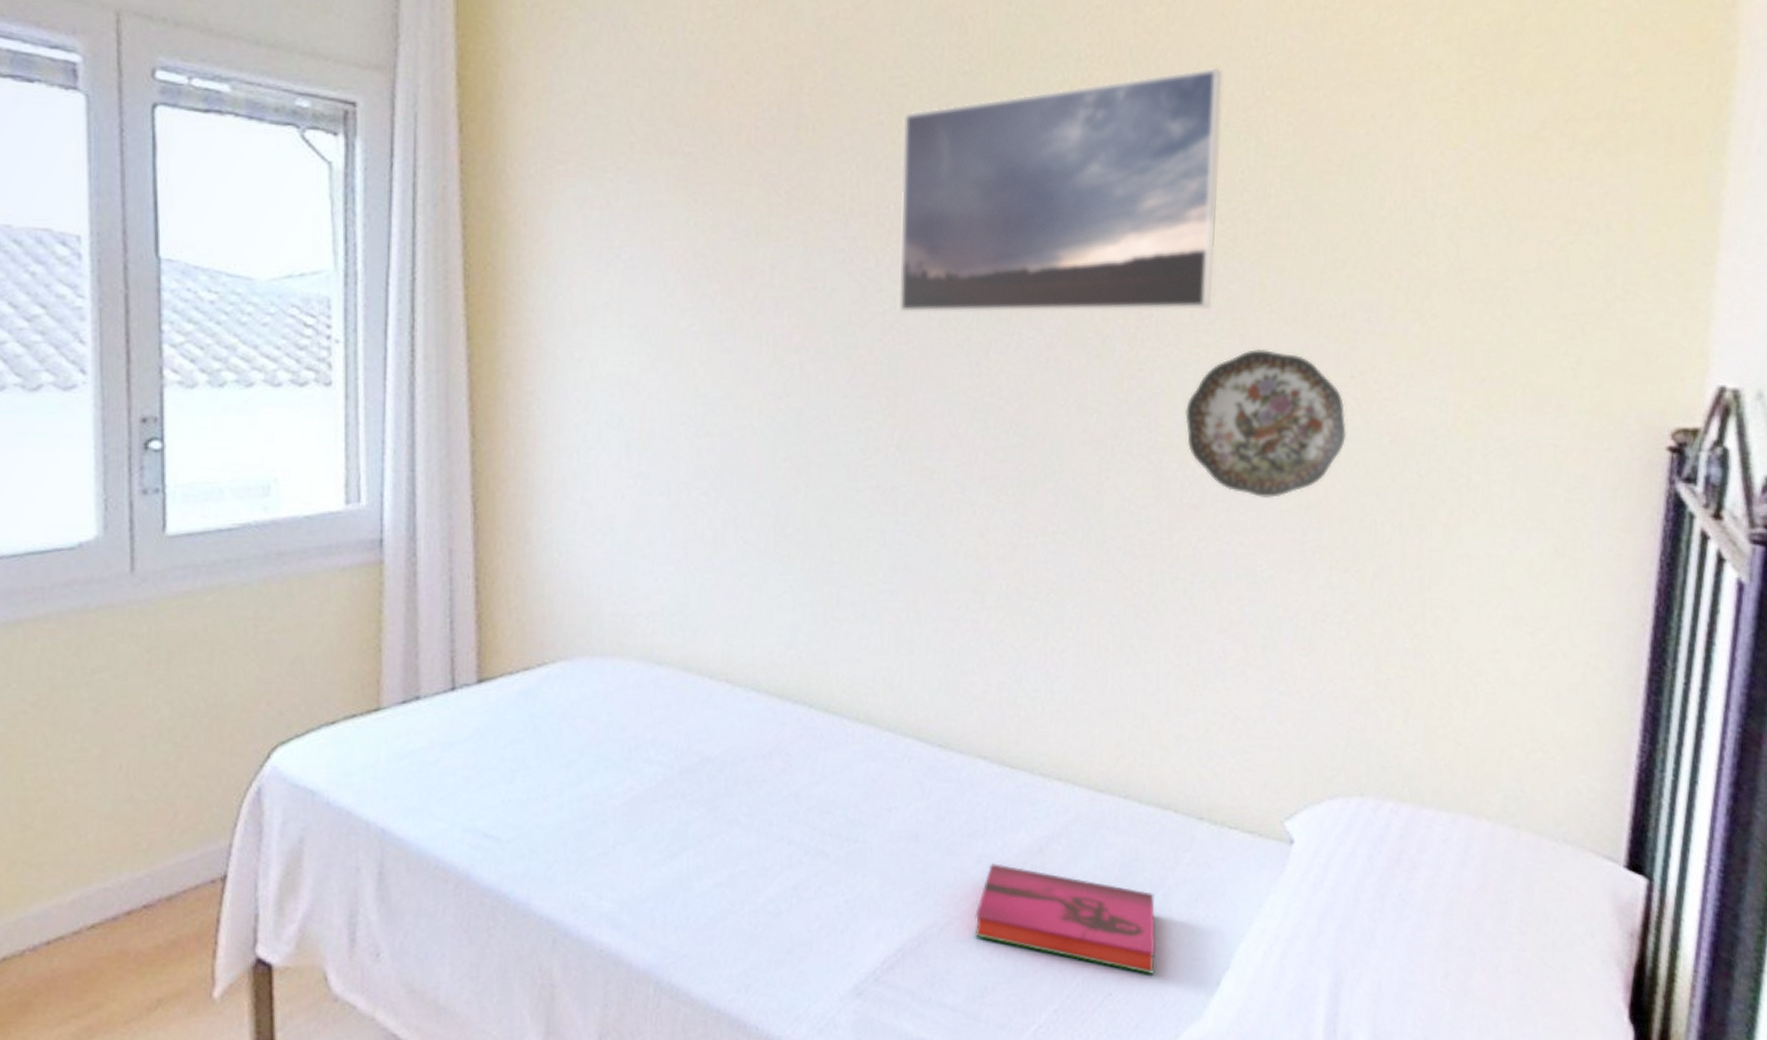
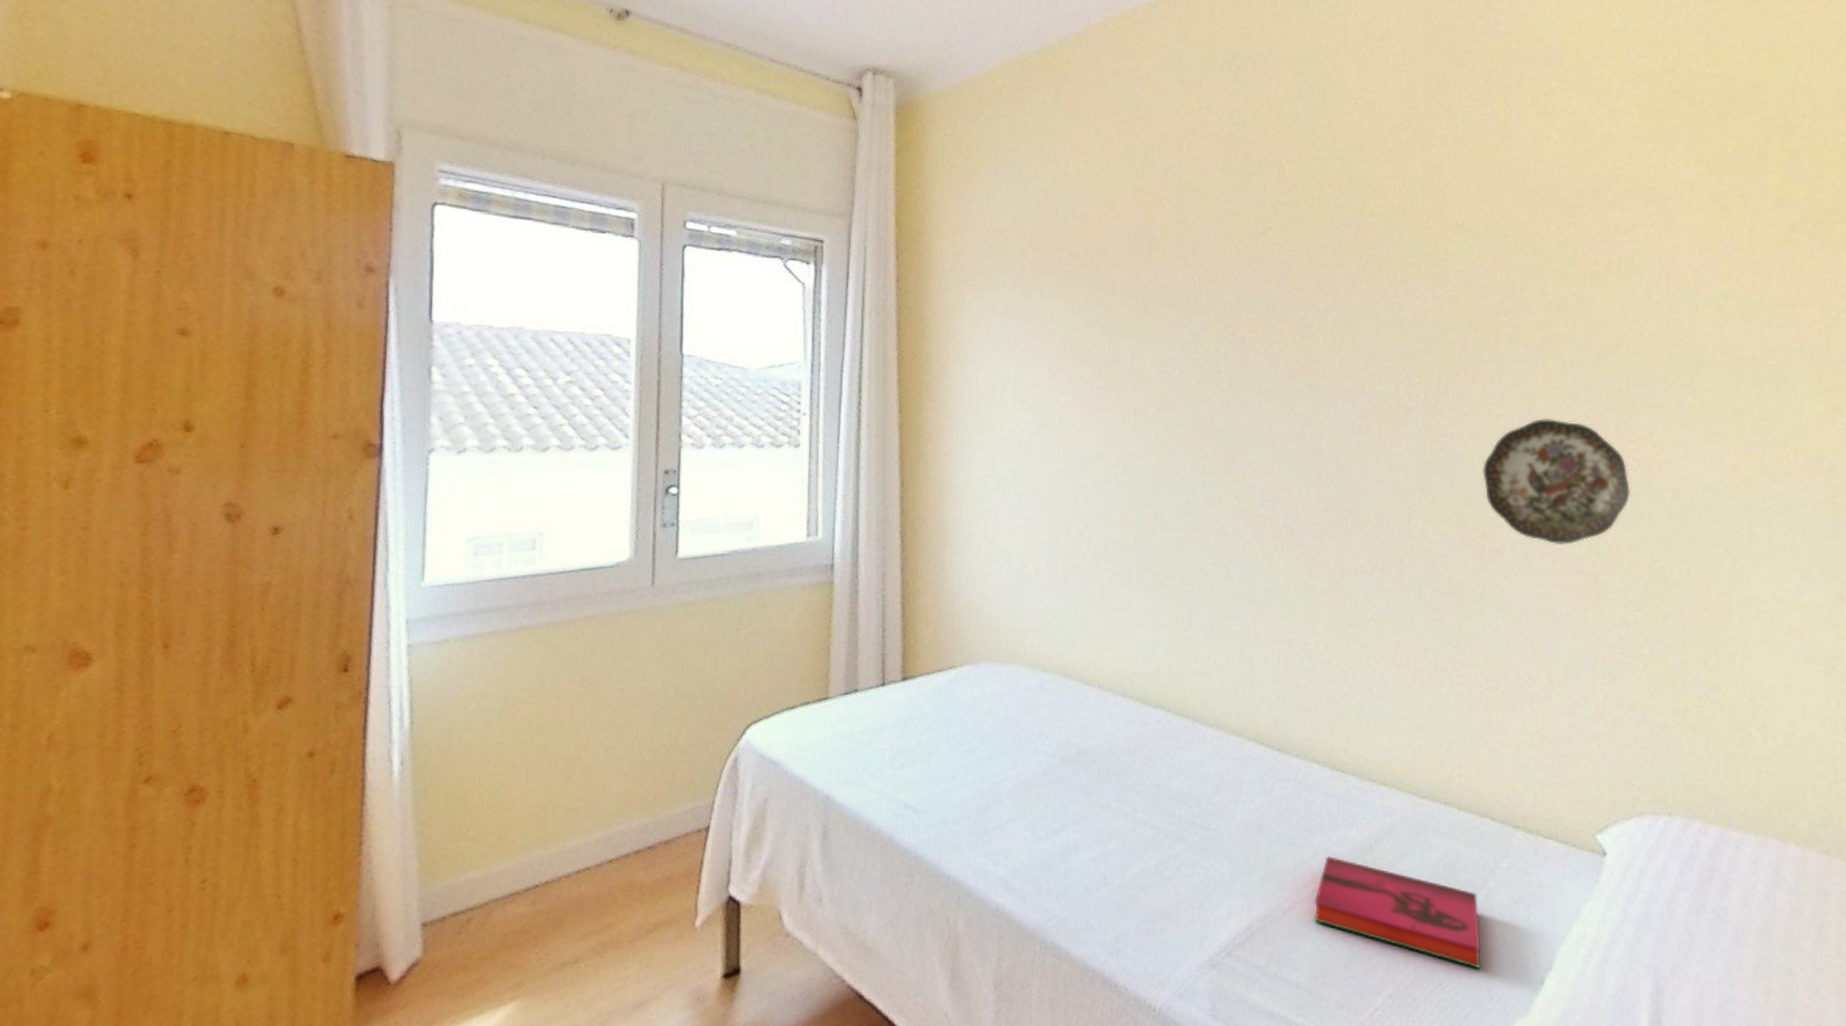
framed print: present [899,67,1223,314] -> none [1233,192,1501,391]

